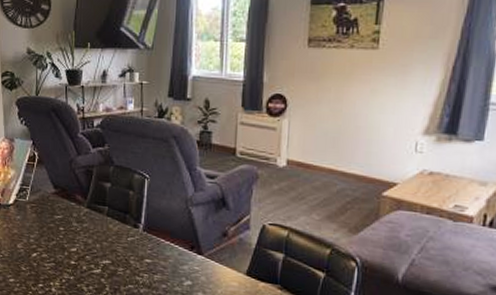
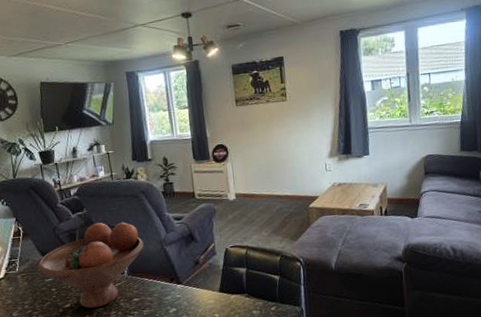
fruit bowl: none [48,163,166,260] -> present [37,222,144,309]

